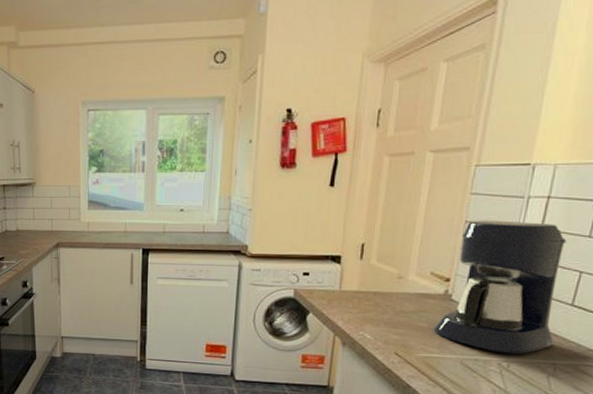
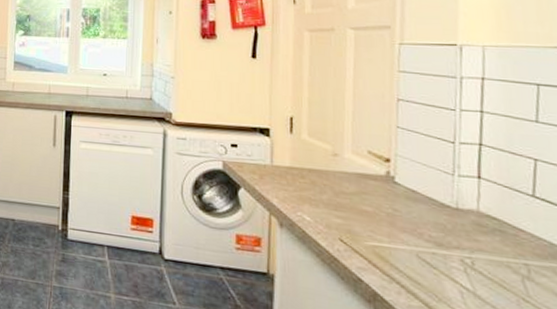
coffee maker: present [433,220,567,354] -> none [379,98,522,250]

